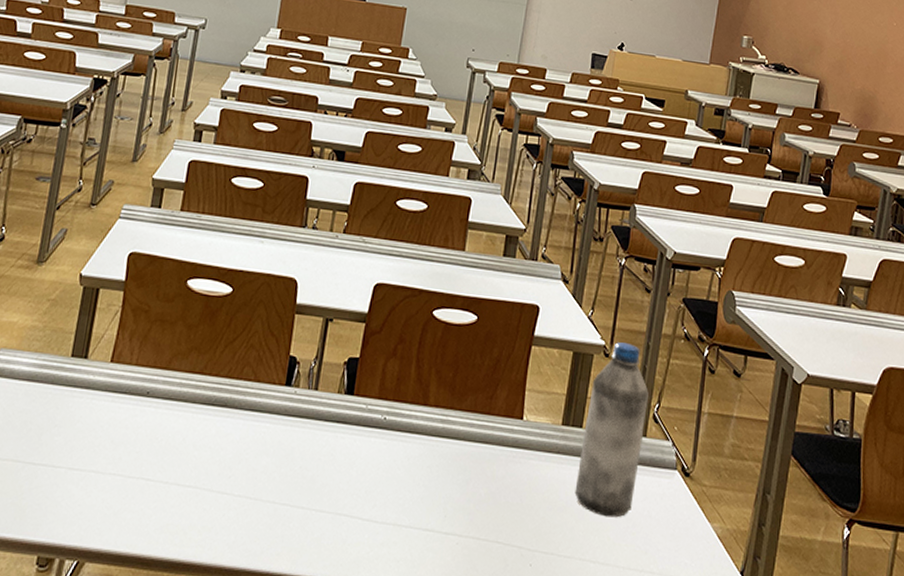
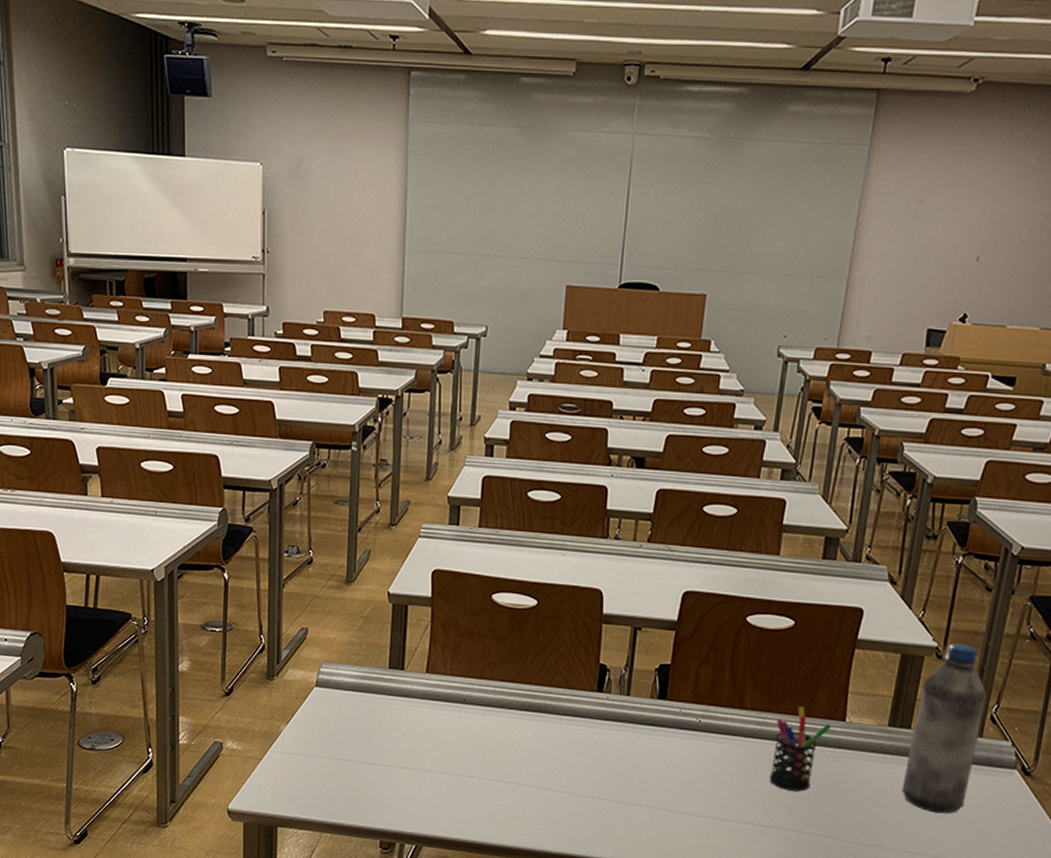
pen holder: none [450,403,510,495] -> present [769,706,832,792]

